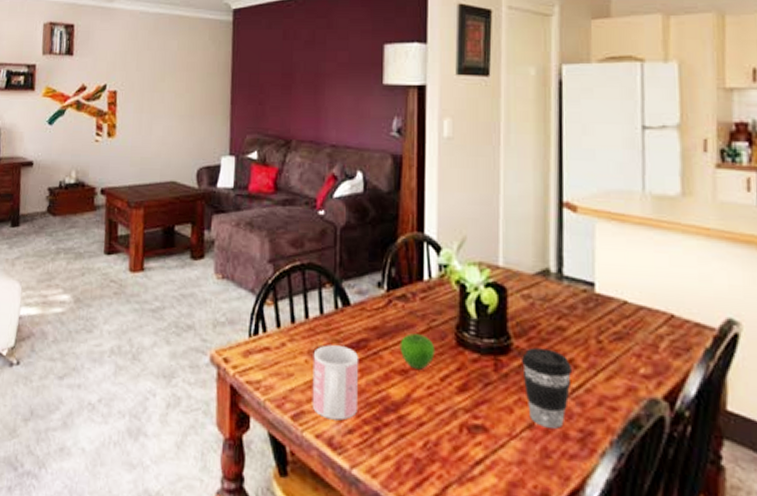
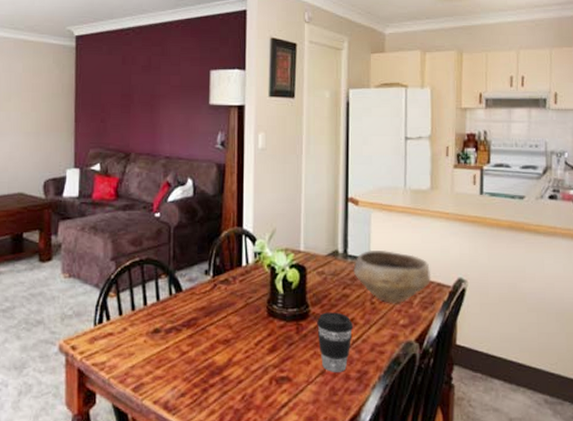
mug: present [312,345,359,421] -> none [150,326,190,387]
apple: present [399,333,436,370] -> none [223,310,251,338]
bowl: none [571,271,686,345] -> present [353,249,431,303]

